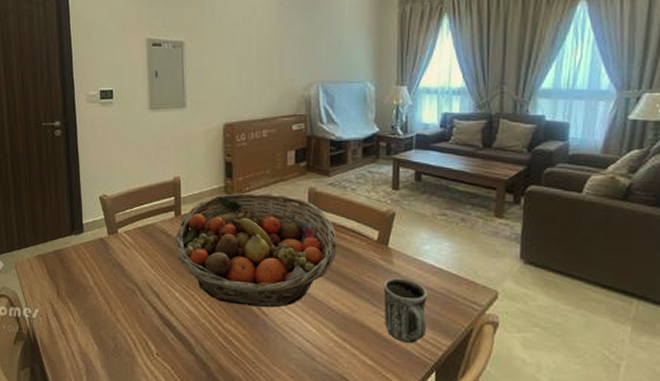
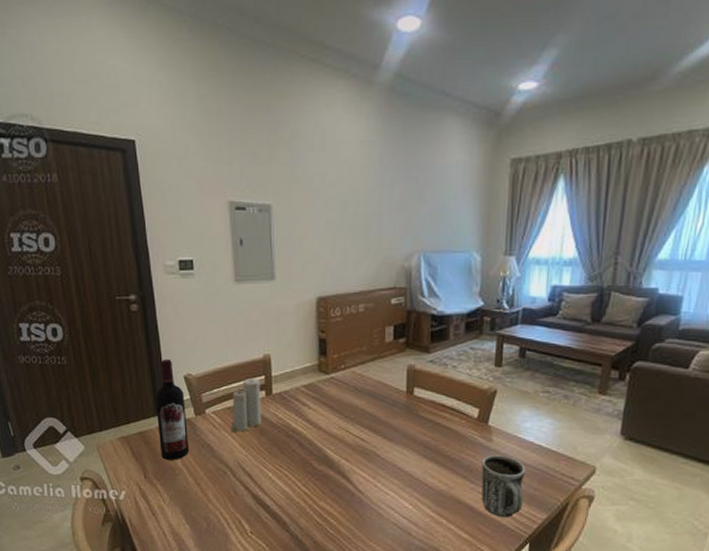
wine bottle: none [71,180,101,279] -> present [154,359,189,460]
candle: none [140,197,170,252] -> present [230,376,261,432]
fruit basket: present [175,192,338,308] -> none [267,370,437,486]

